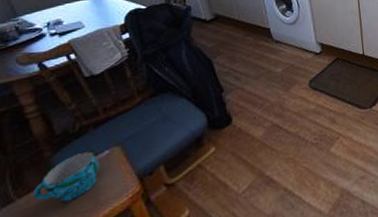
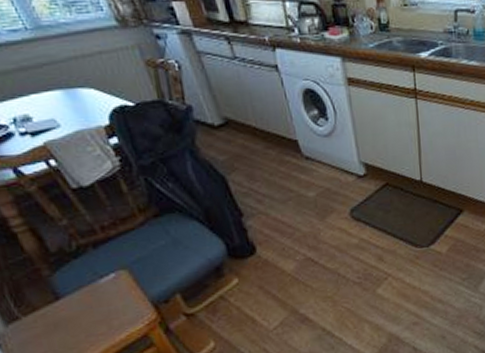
cup: present [32,151,100,202] -> none [37,272,108,323]

